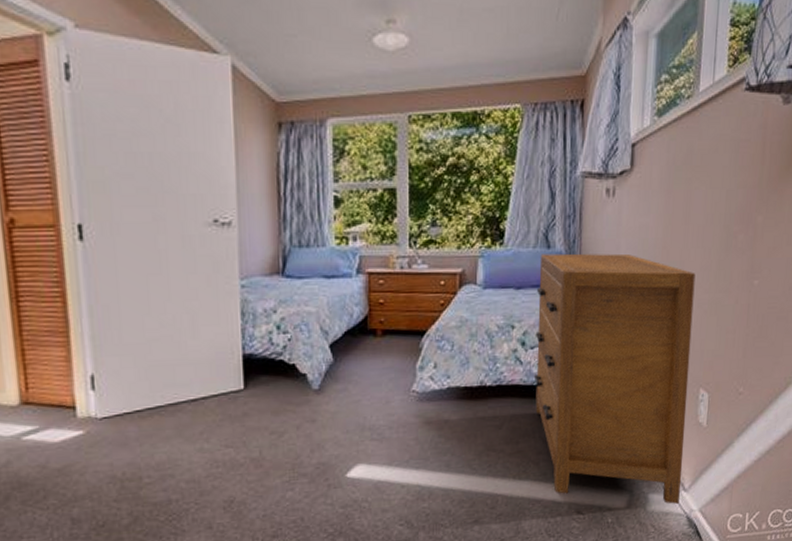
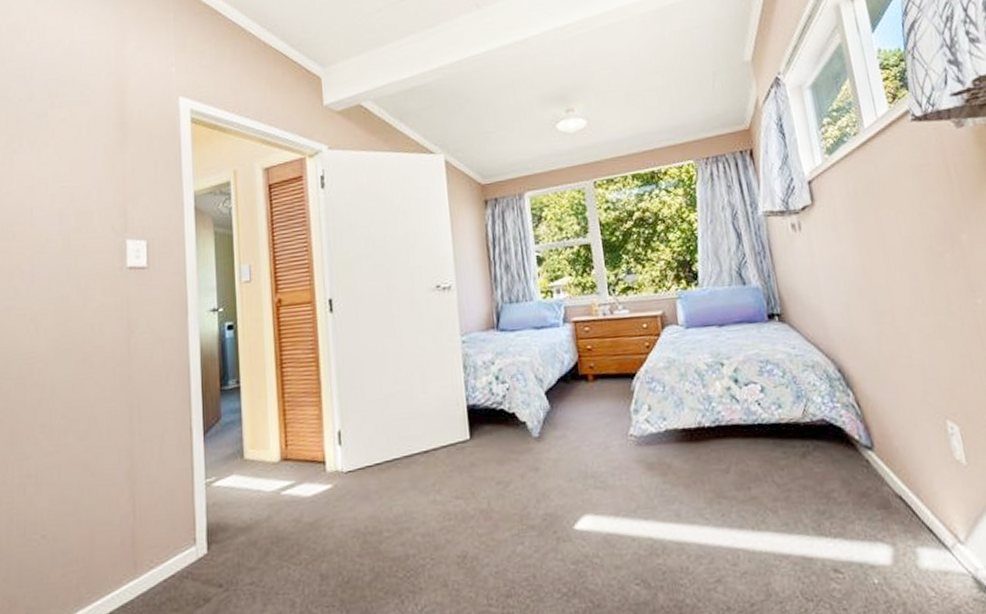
dresser: present [535,253,696,504] -> none [737,284,958,561]

